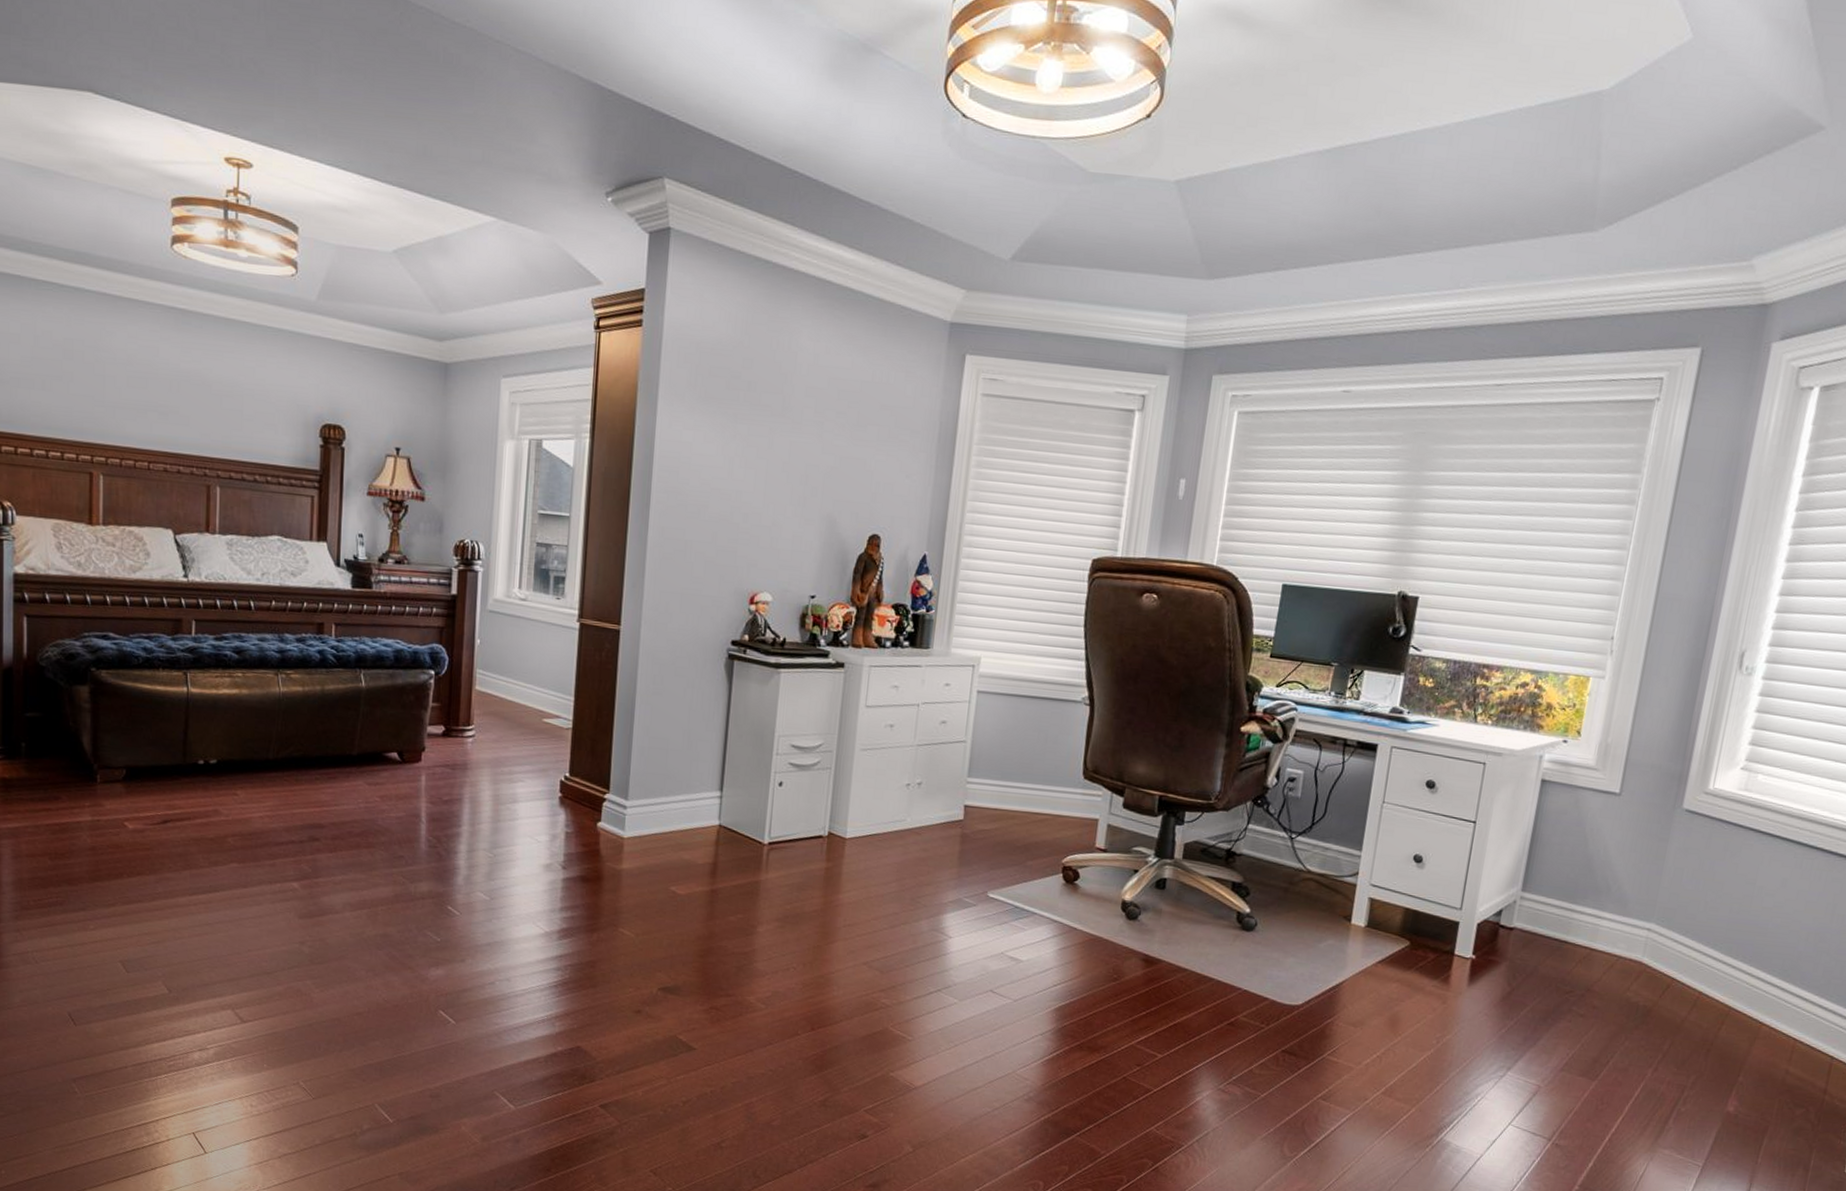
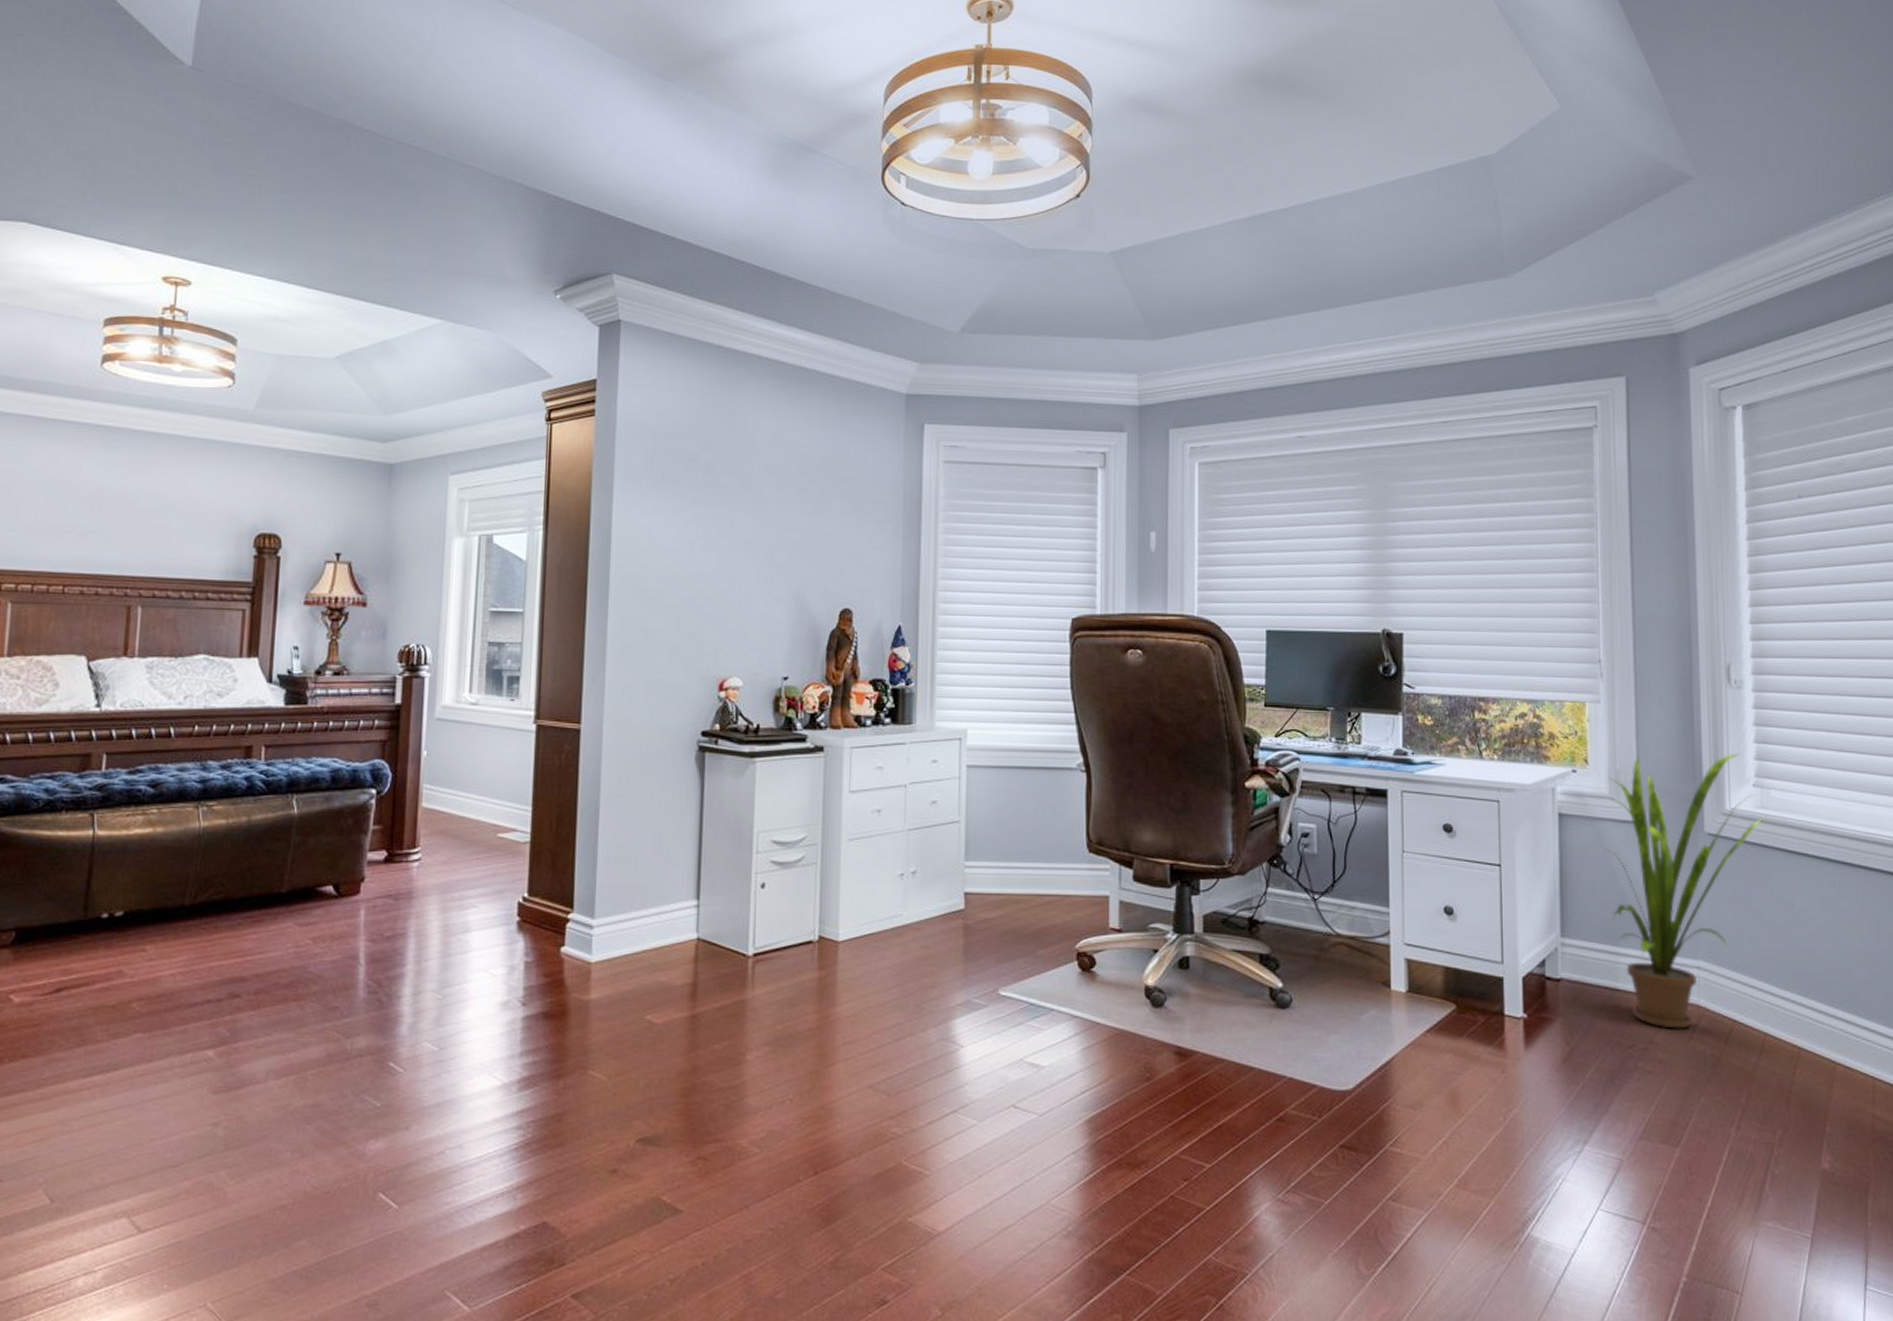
house plant: none [1575,734,1747,982] -> present [1604,753,1765,1029]

